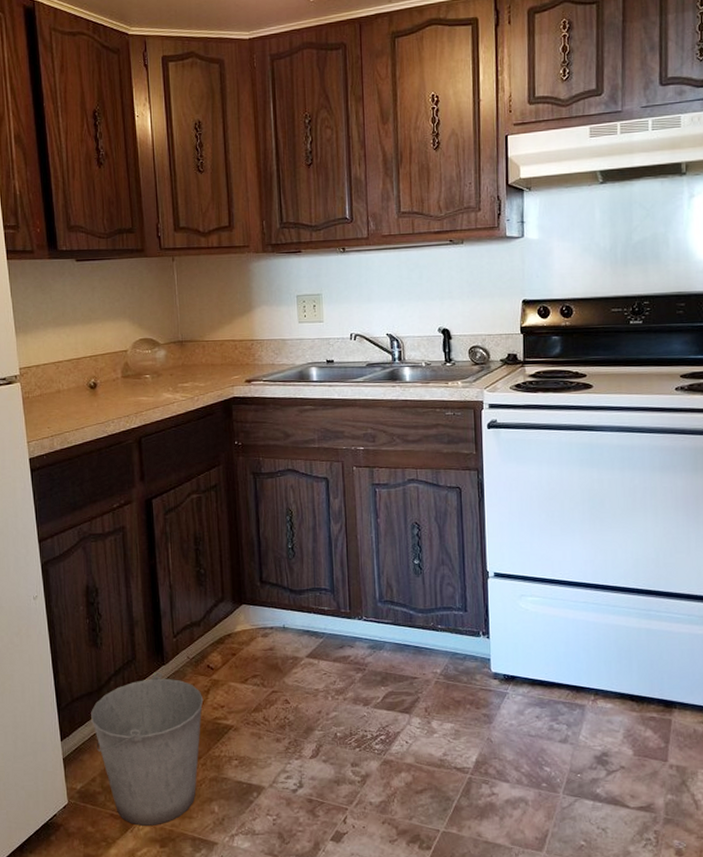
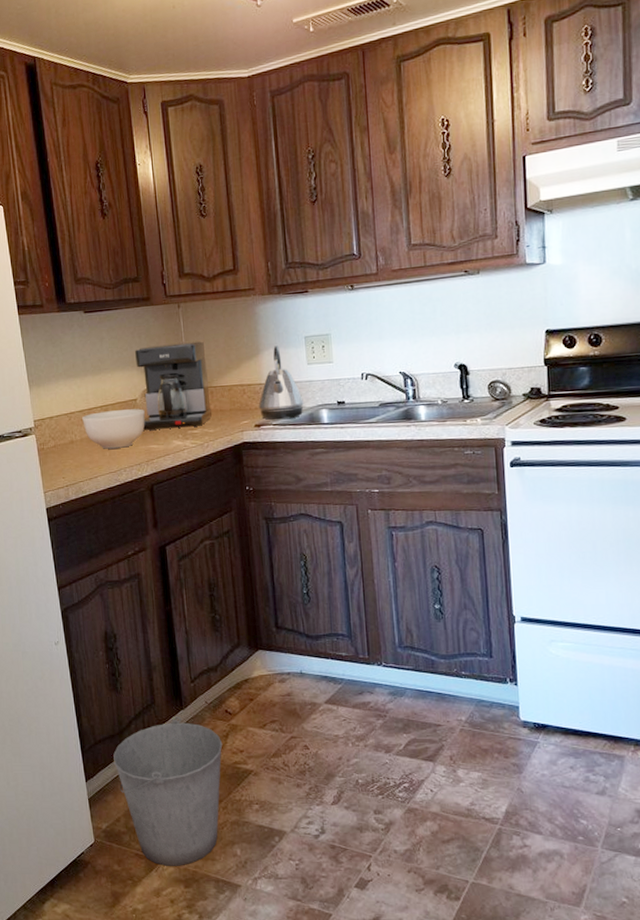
bowl: none [70,360,136,400] -> present [82,408,146,449]
coffee maker: none [127,295,204,382] -> present [135,341,213,430]
kettle: none [249,303,295,377] -> present [258,345,305,421]

